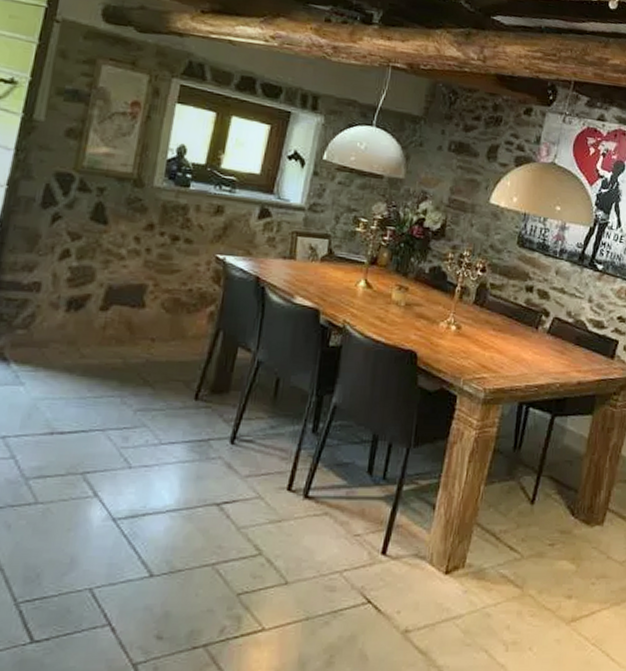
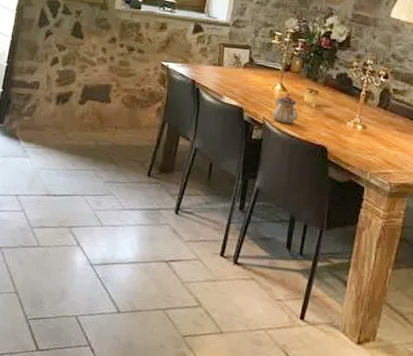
teapot: none [354,290,384,327] -> present [272,93,298,124]

